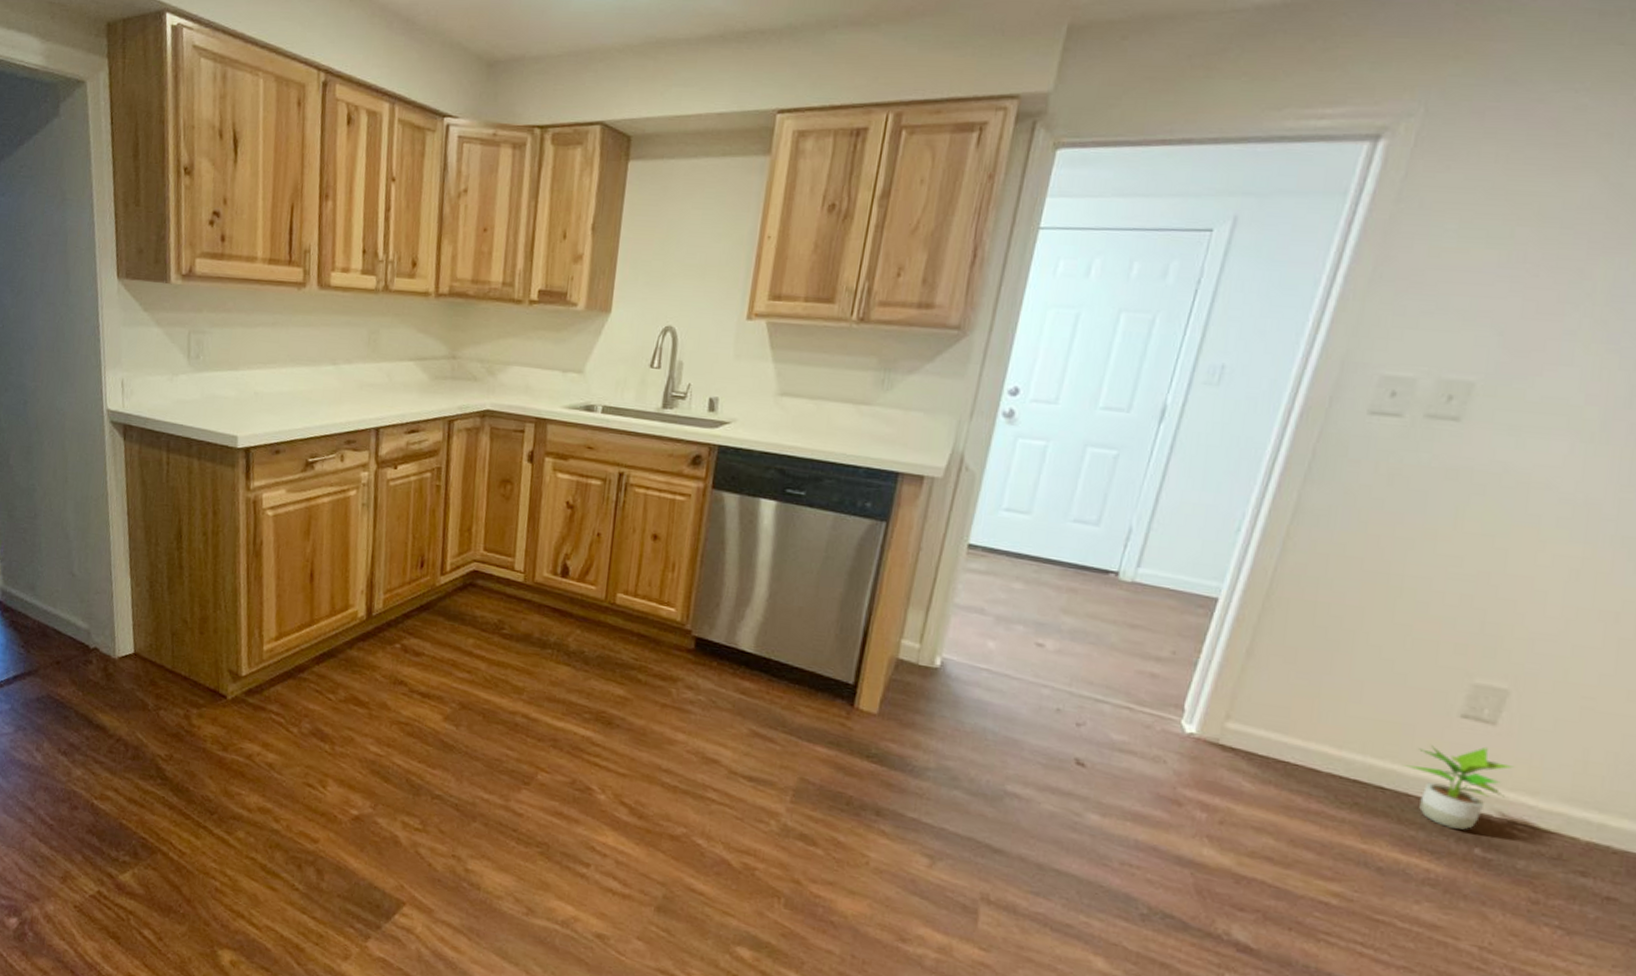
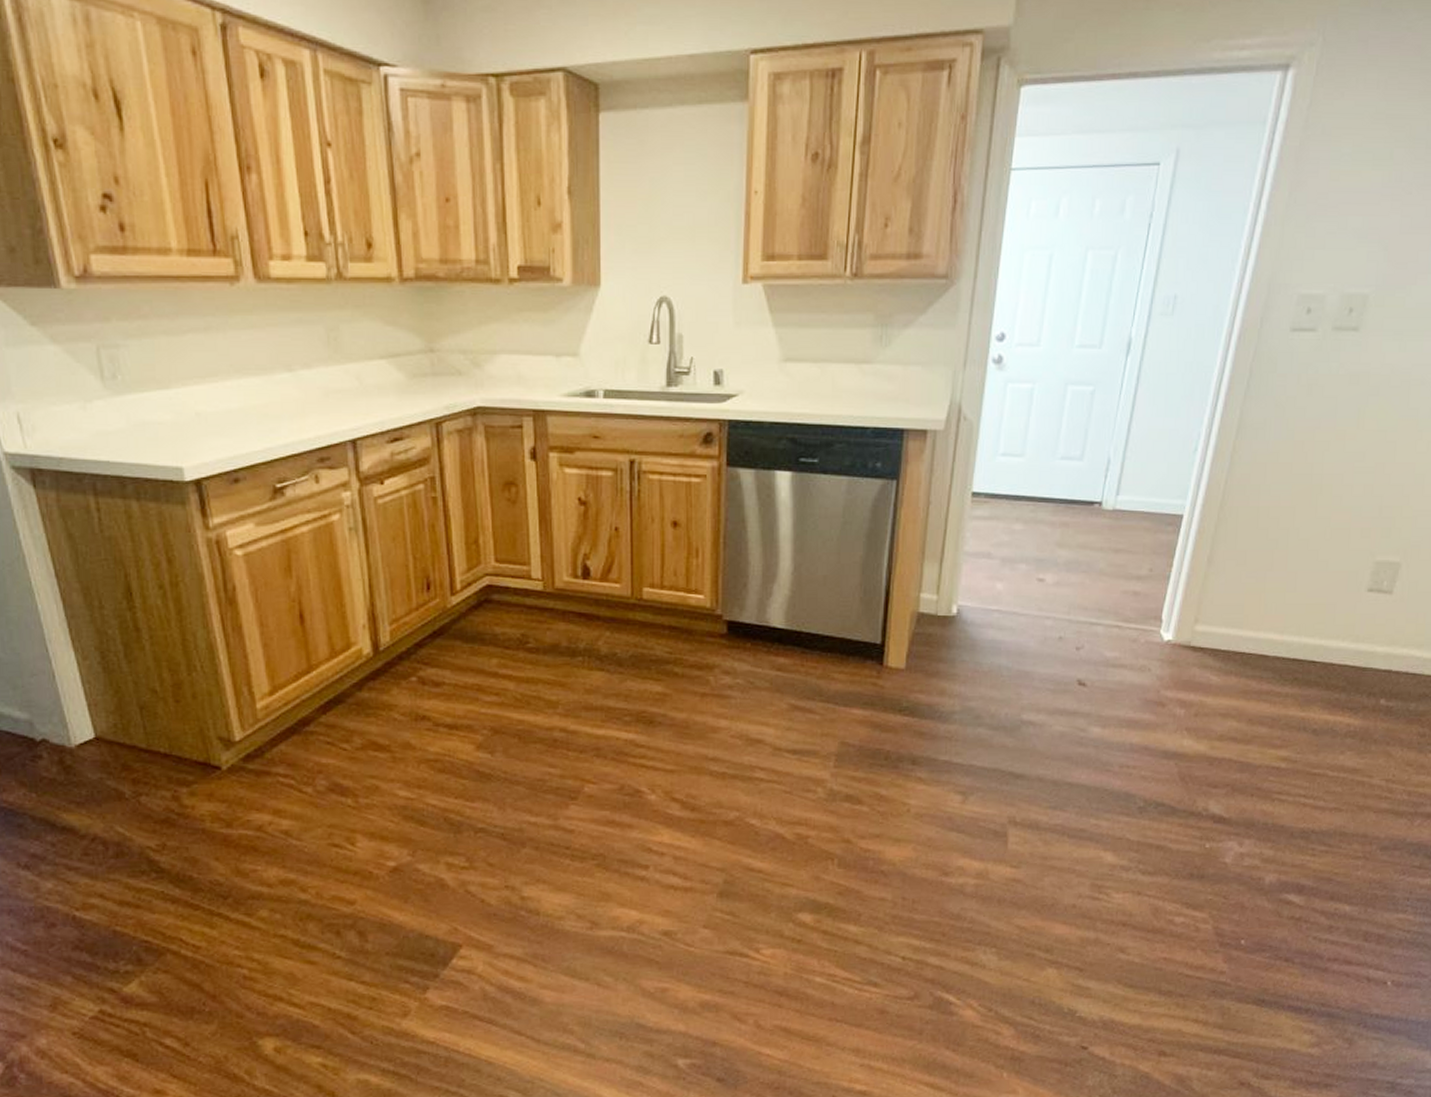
potted plant: present [1404,745,1514,830] -> none [1329,614,1405,686]

